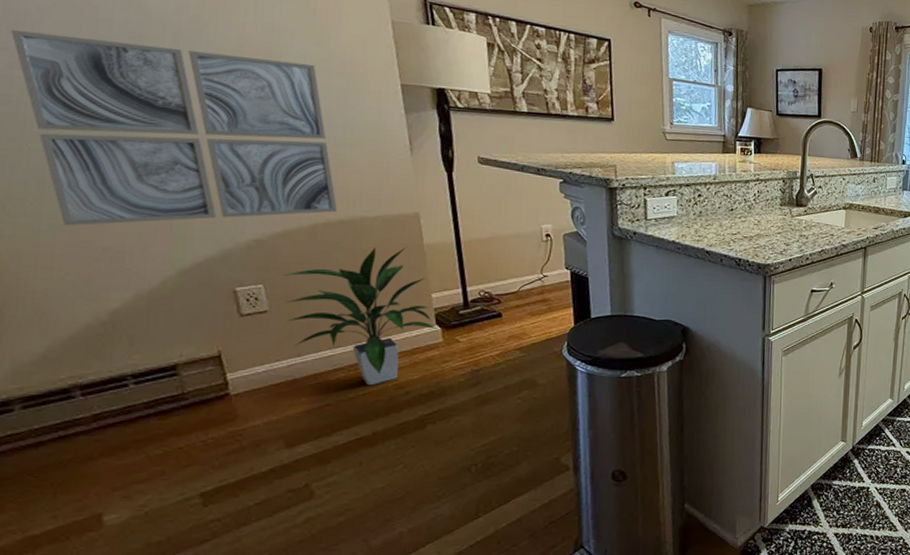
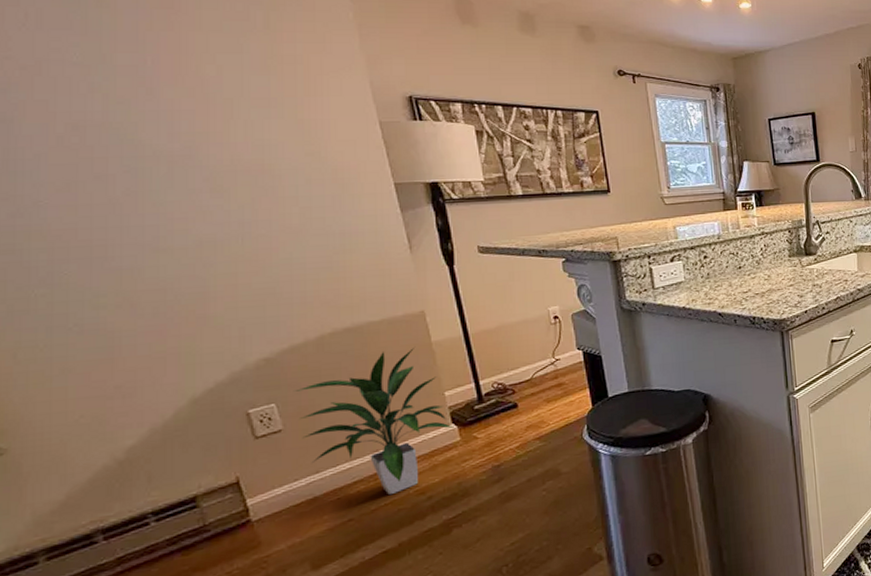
wall art: present [11,30,337,226] -> none [11,175,342,368]

